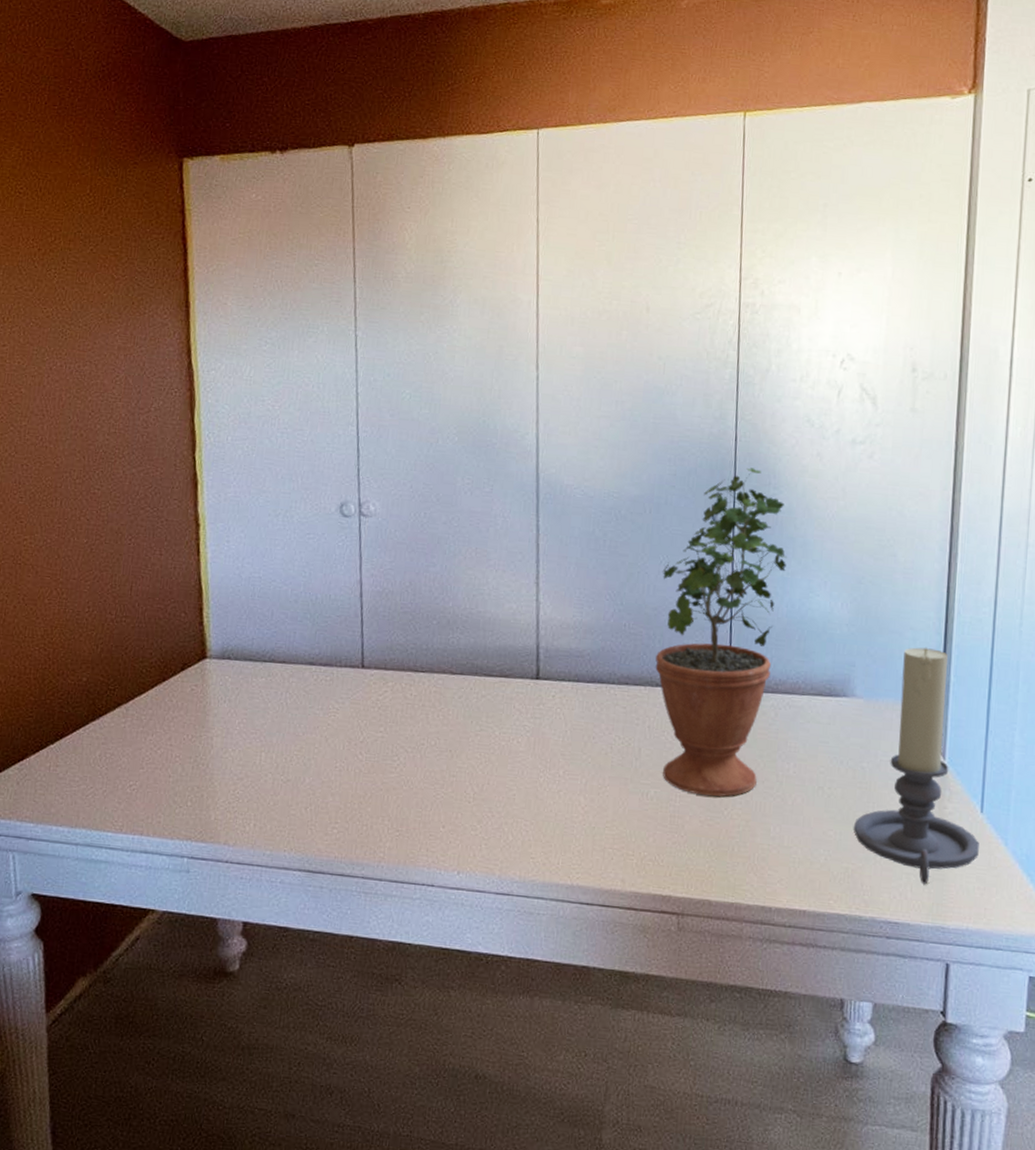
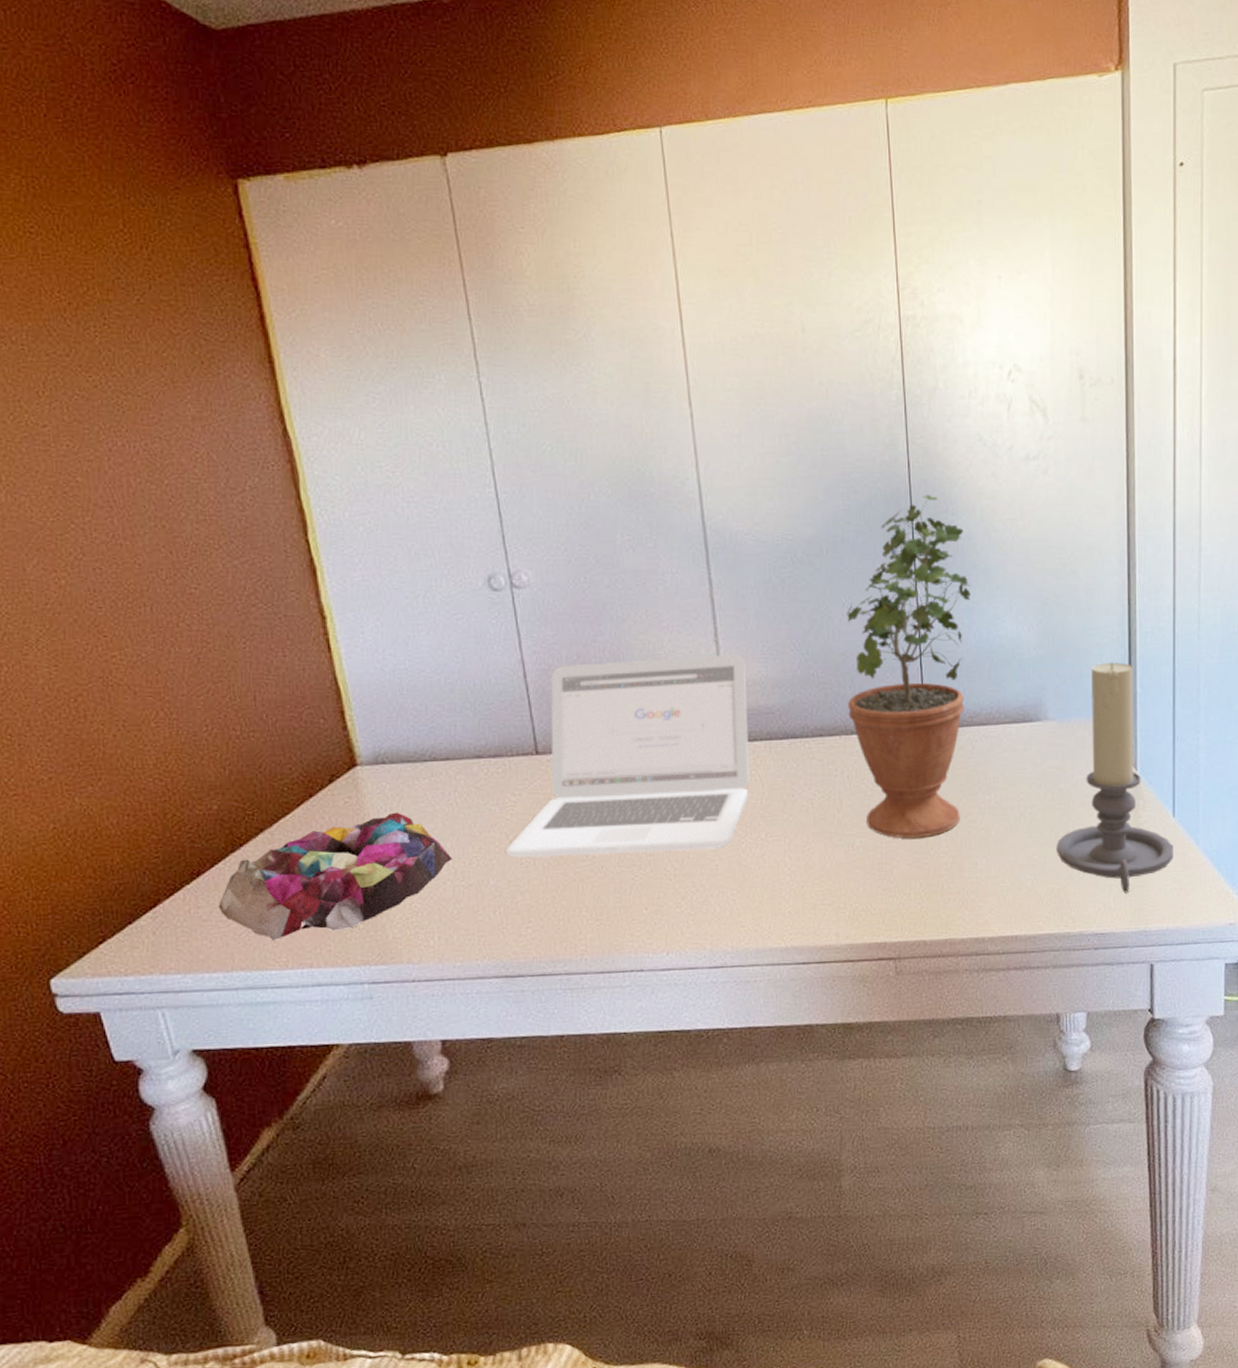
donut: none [73,704,276,806] -> present [218,812,453,941]
laptop: none [323,589,562,779] -> present [506,654,749,858]

